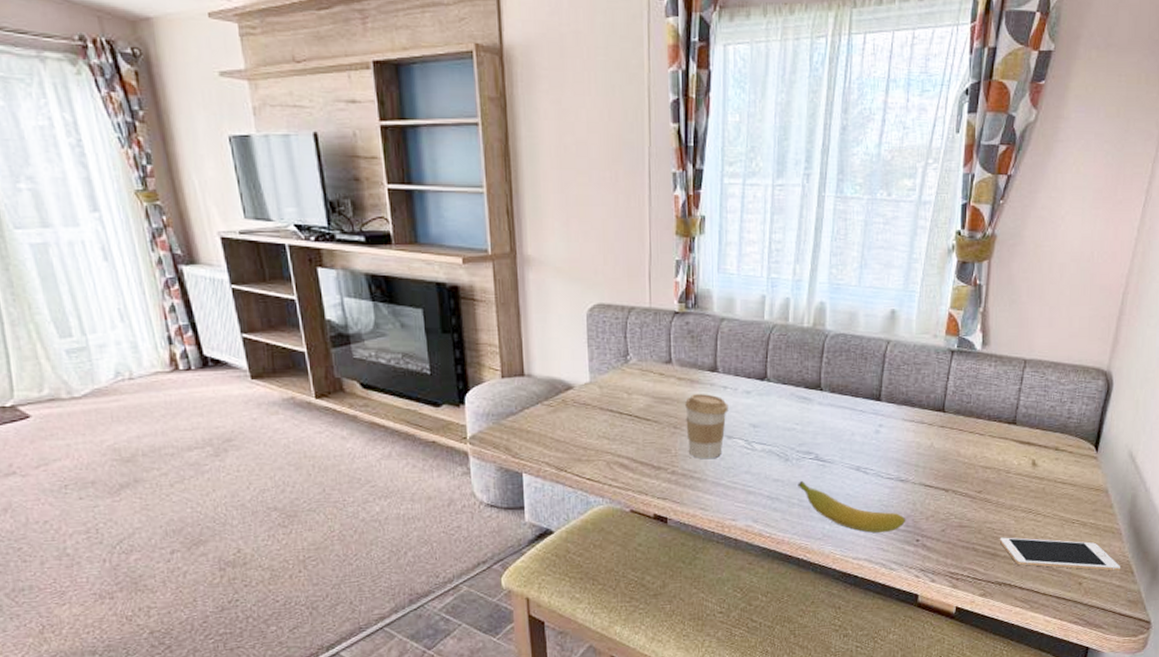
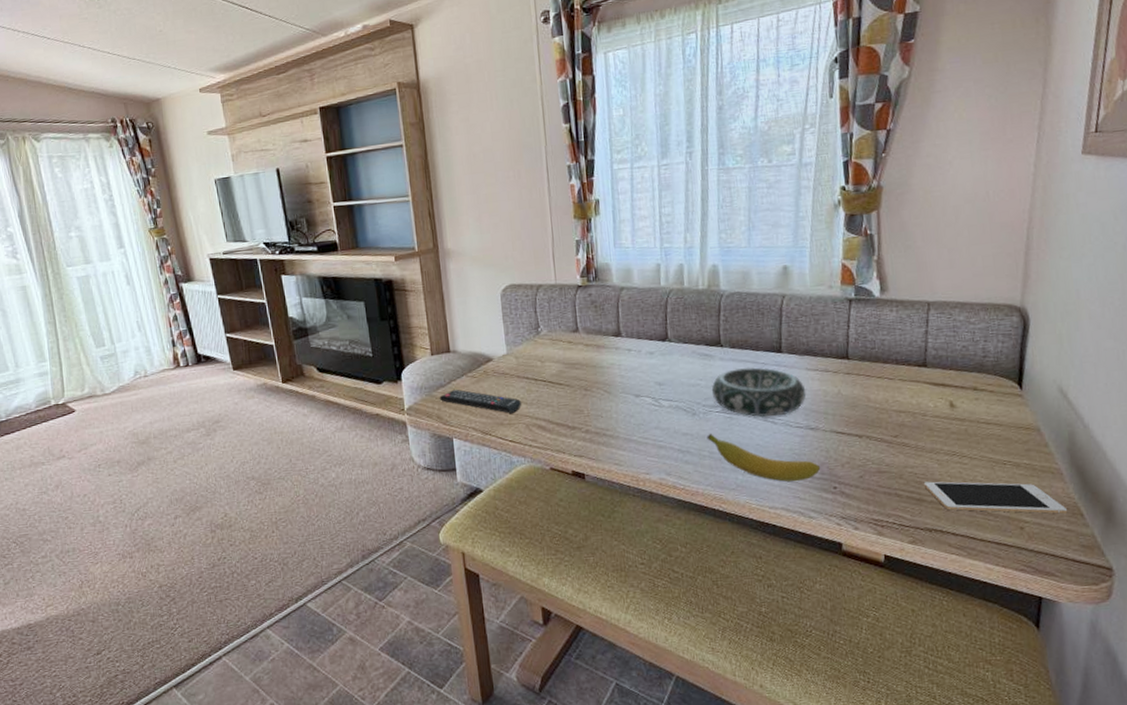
remote control: none [509,418,603,449] -> present [439,389,521,414]
coffee cup: present [685,394,729,460] -> none [593,357,634,418]
decorative bowl: none [807,413,900,467] -> present [711,367,806,417]

